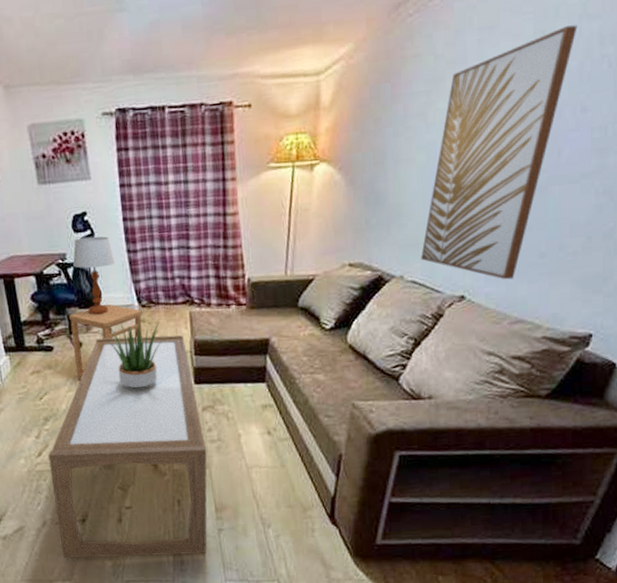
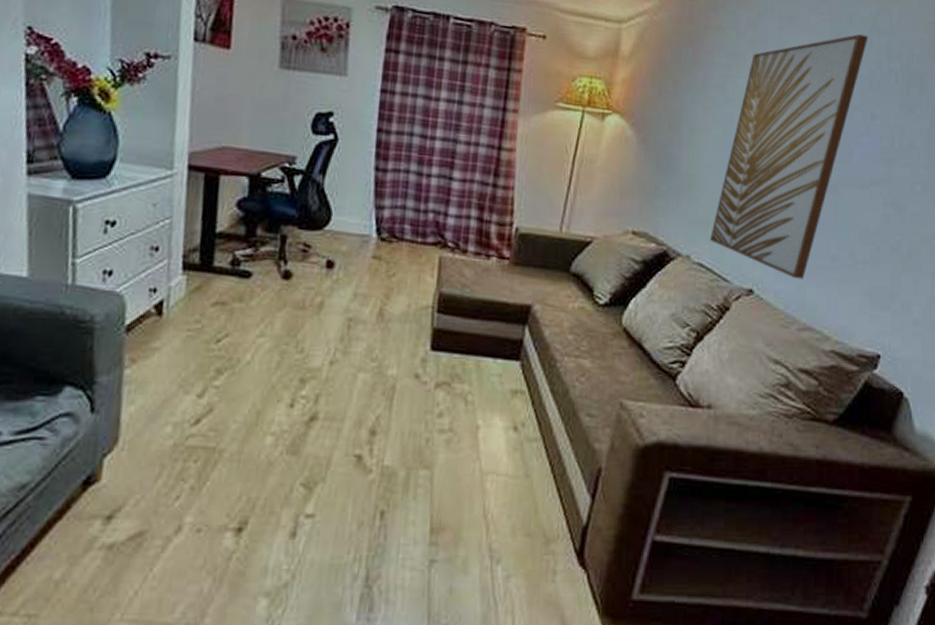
coffee table: present [48,335,207,559] -> none [195,271,433,597]
side table: present [69,304,142,380] -> none [276,228,380,324]
table lamp: present [73,236,115,315] -> none [303,141,357,241]
potted plant: present [108,317,164,390] -> none [328,252,401,348]

